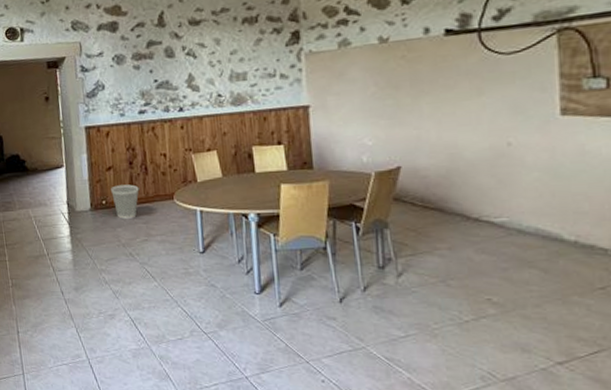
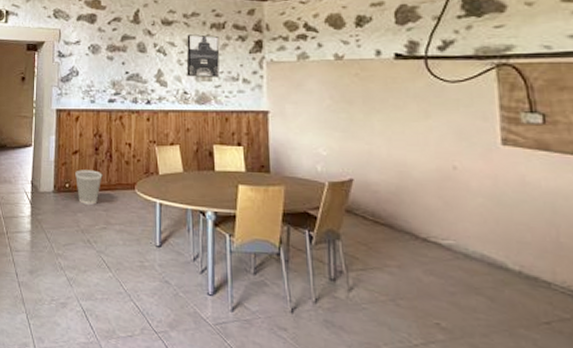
wall art: none [217,30,255,79] -> present [186,34,220,77]

